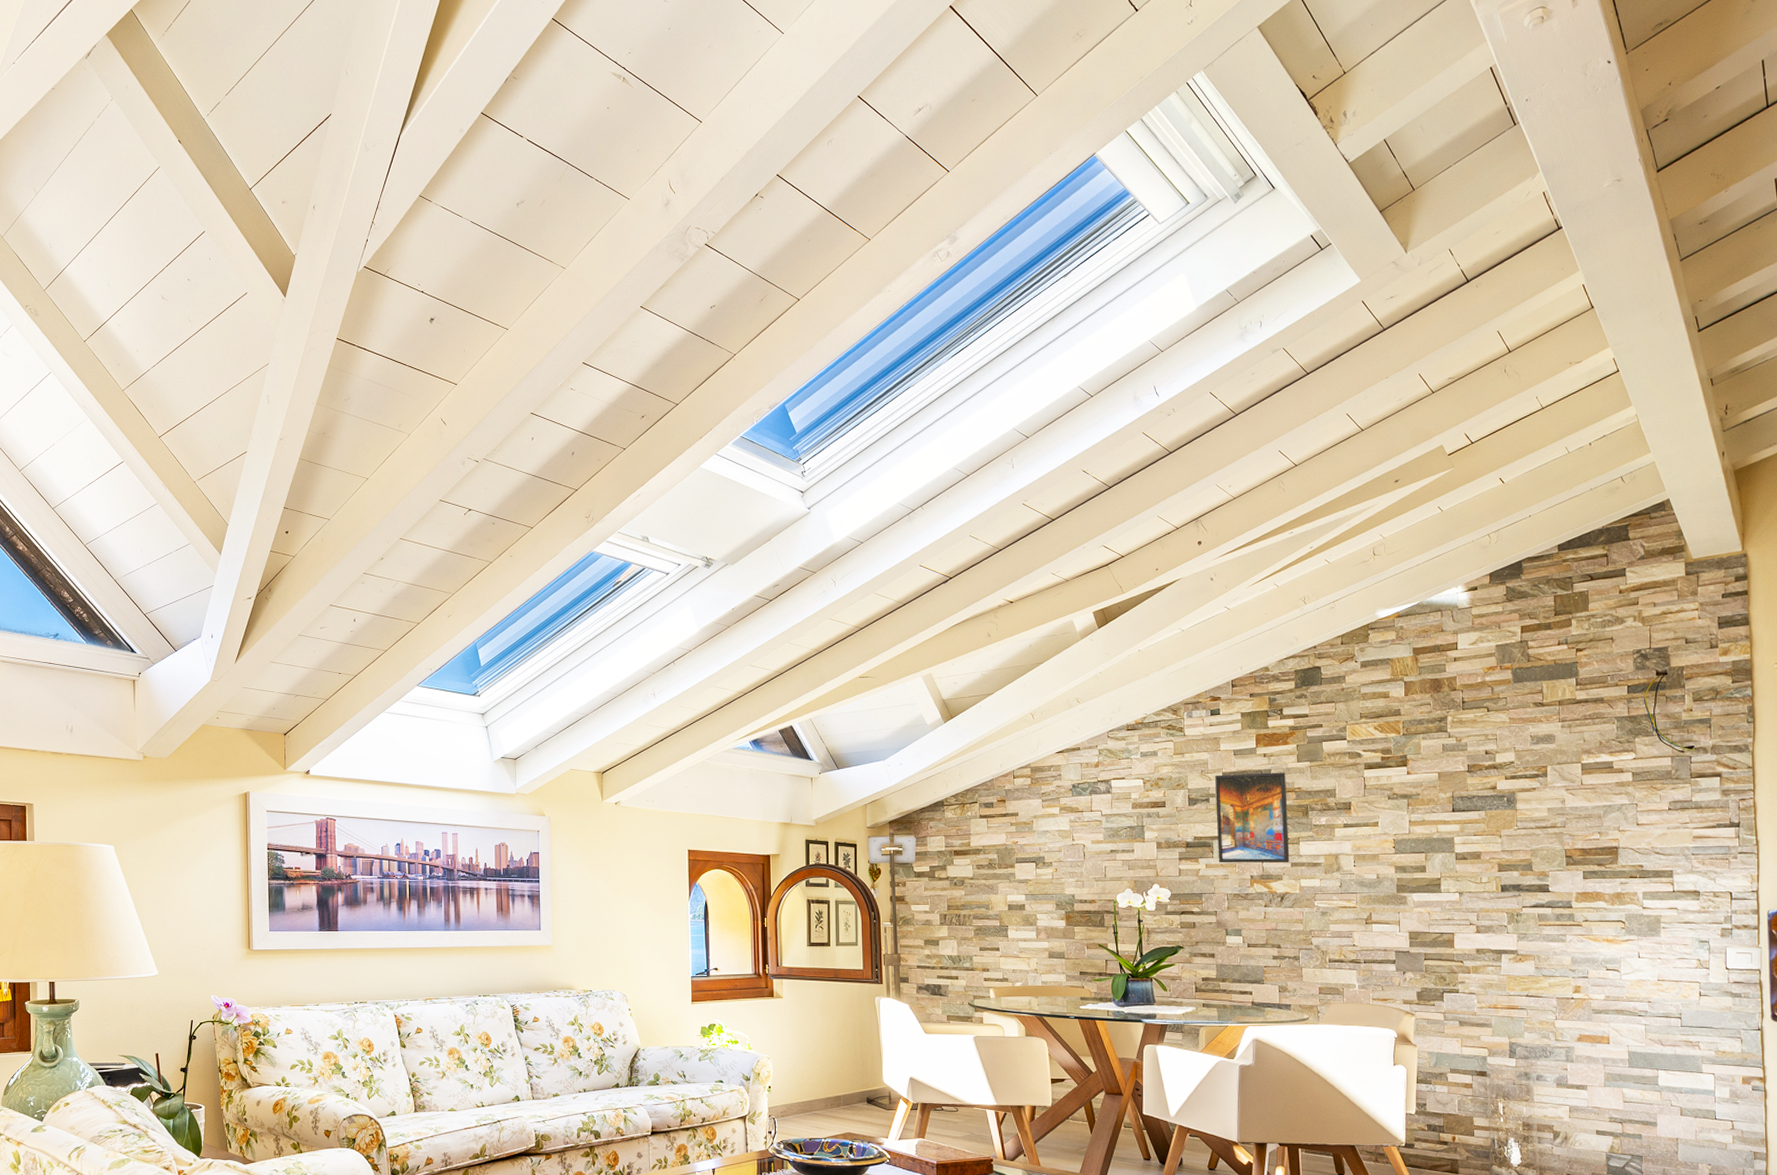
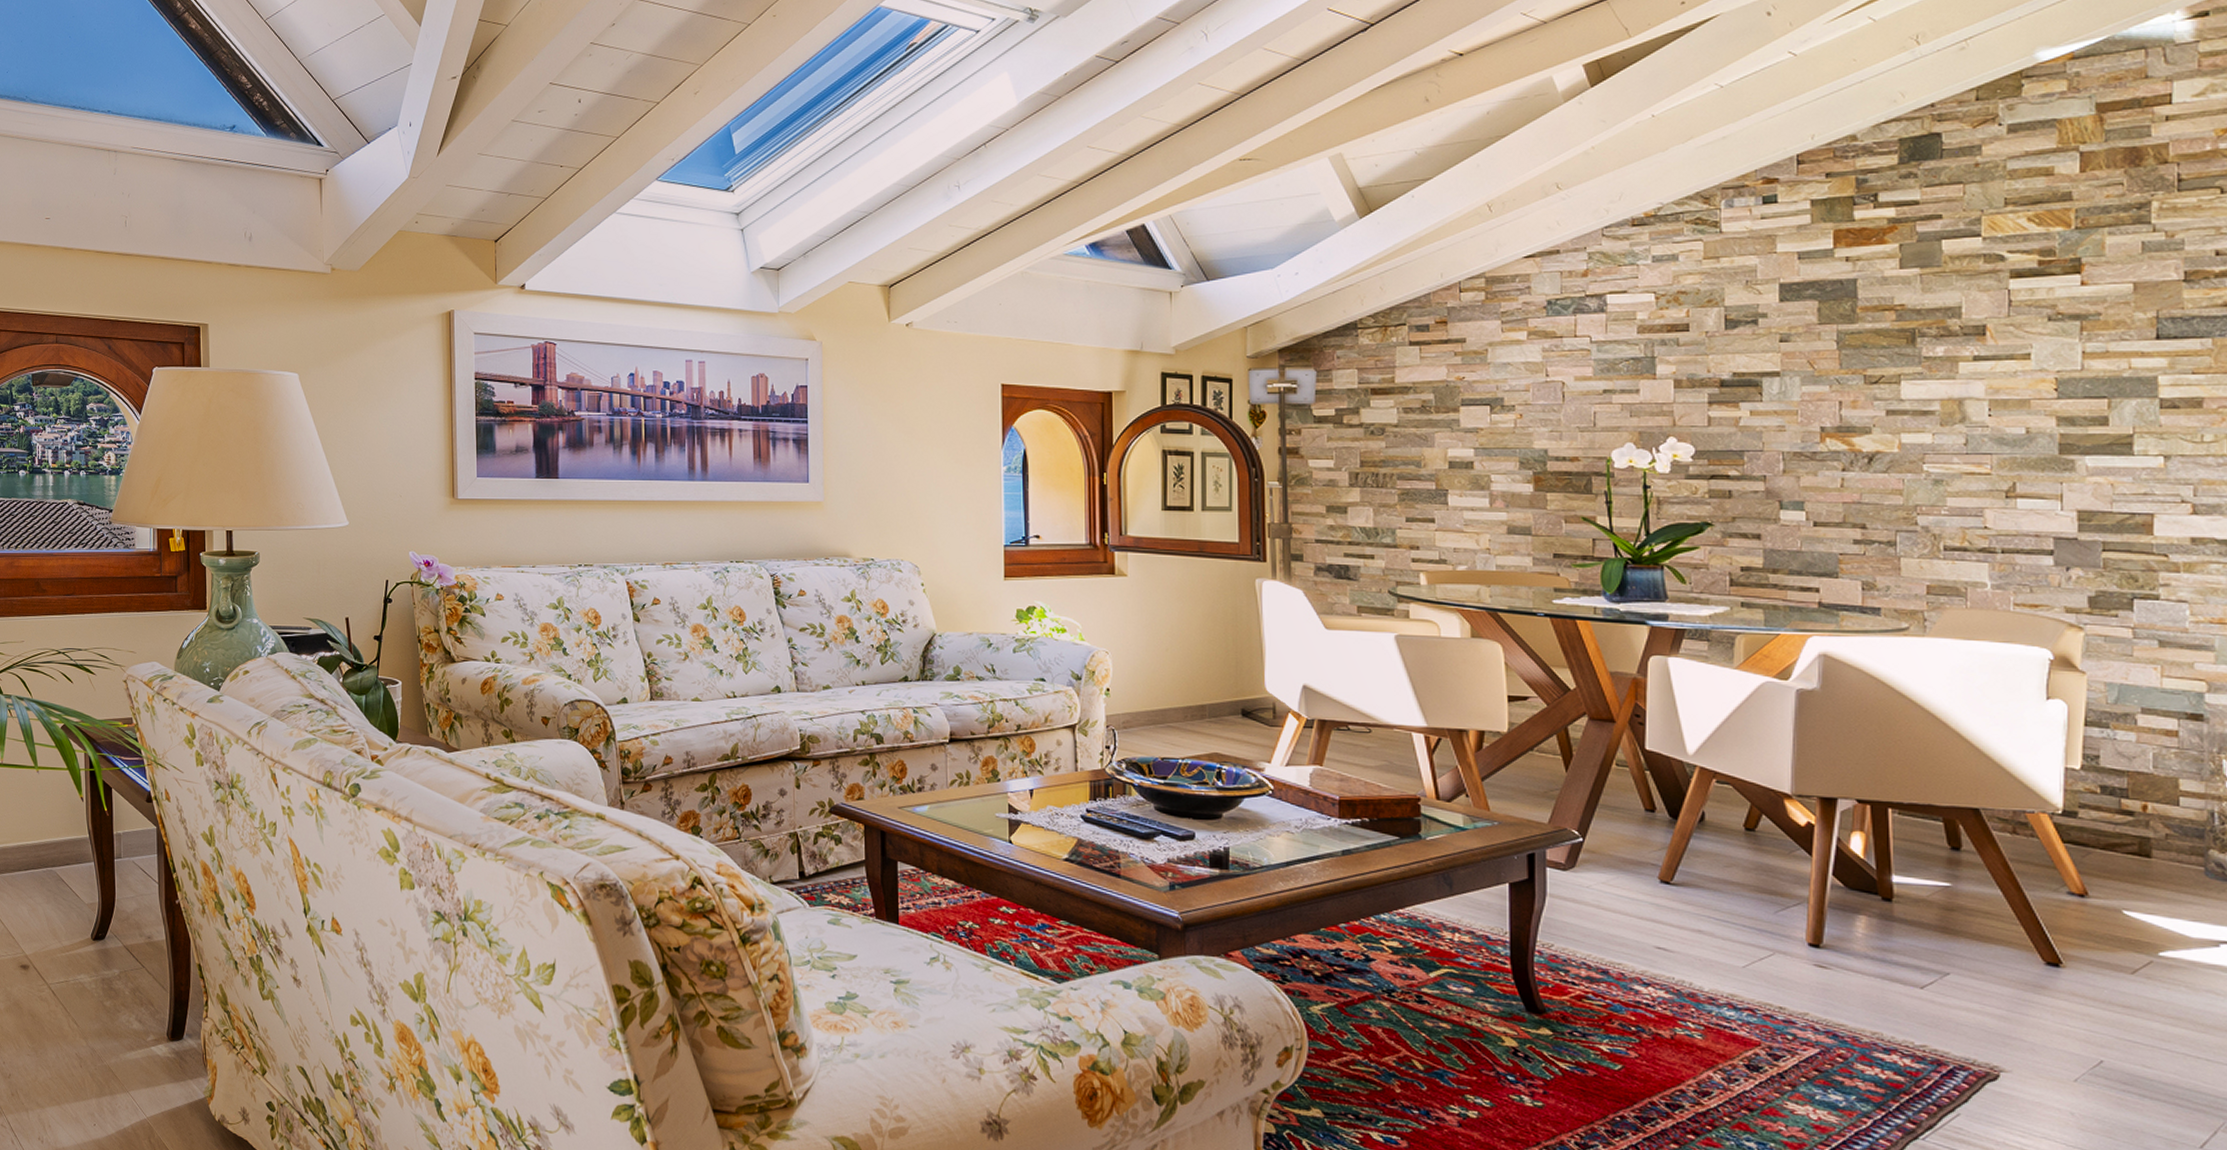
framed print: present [1215,772,1290,863] -> none [1768,283,1884,411]

